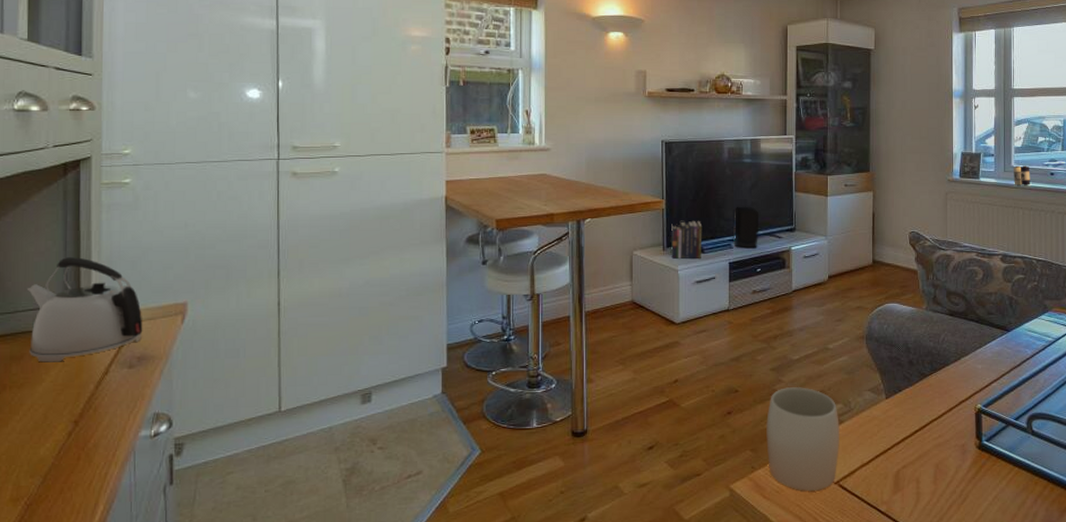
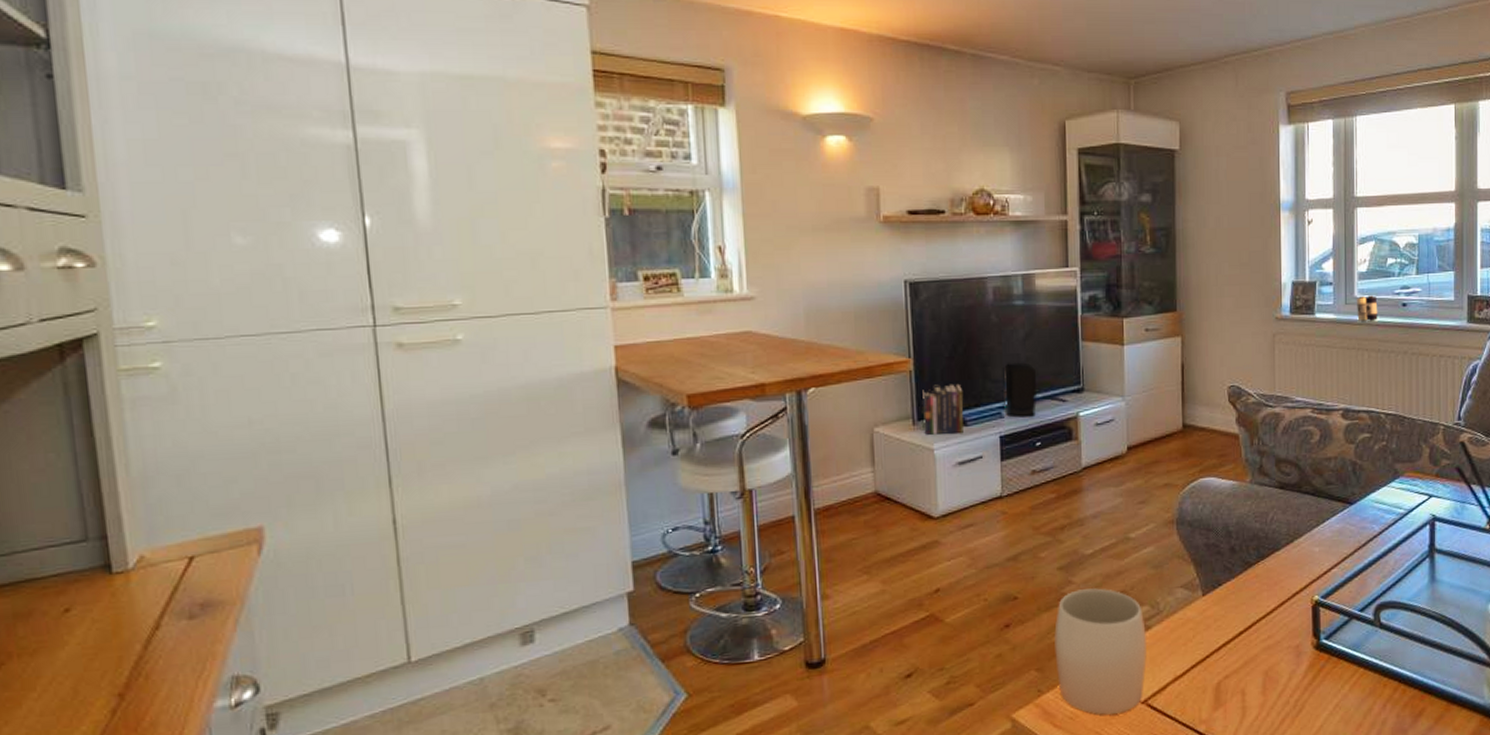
kettle: present [26,257,143,363] -> none [24,473,204,620]

